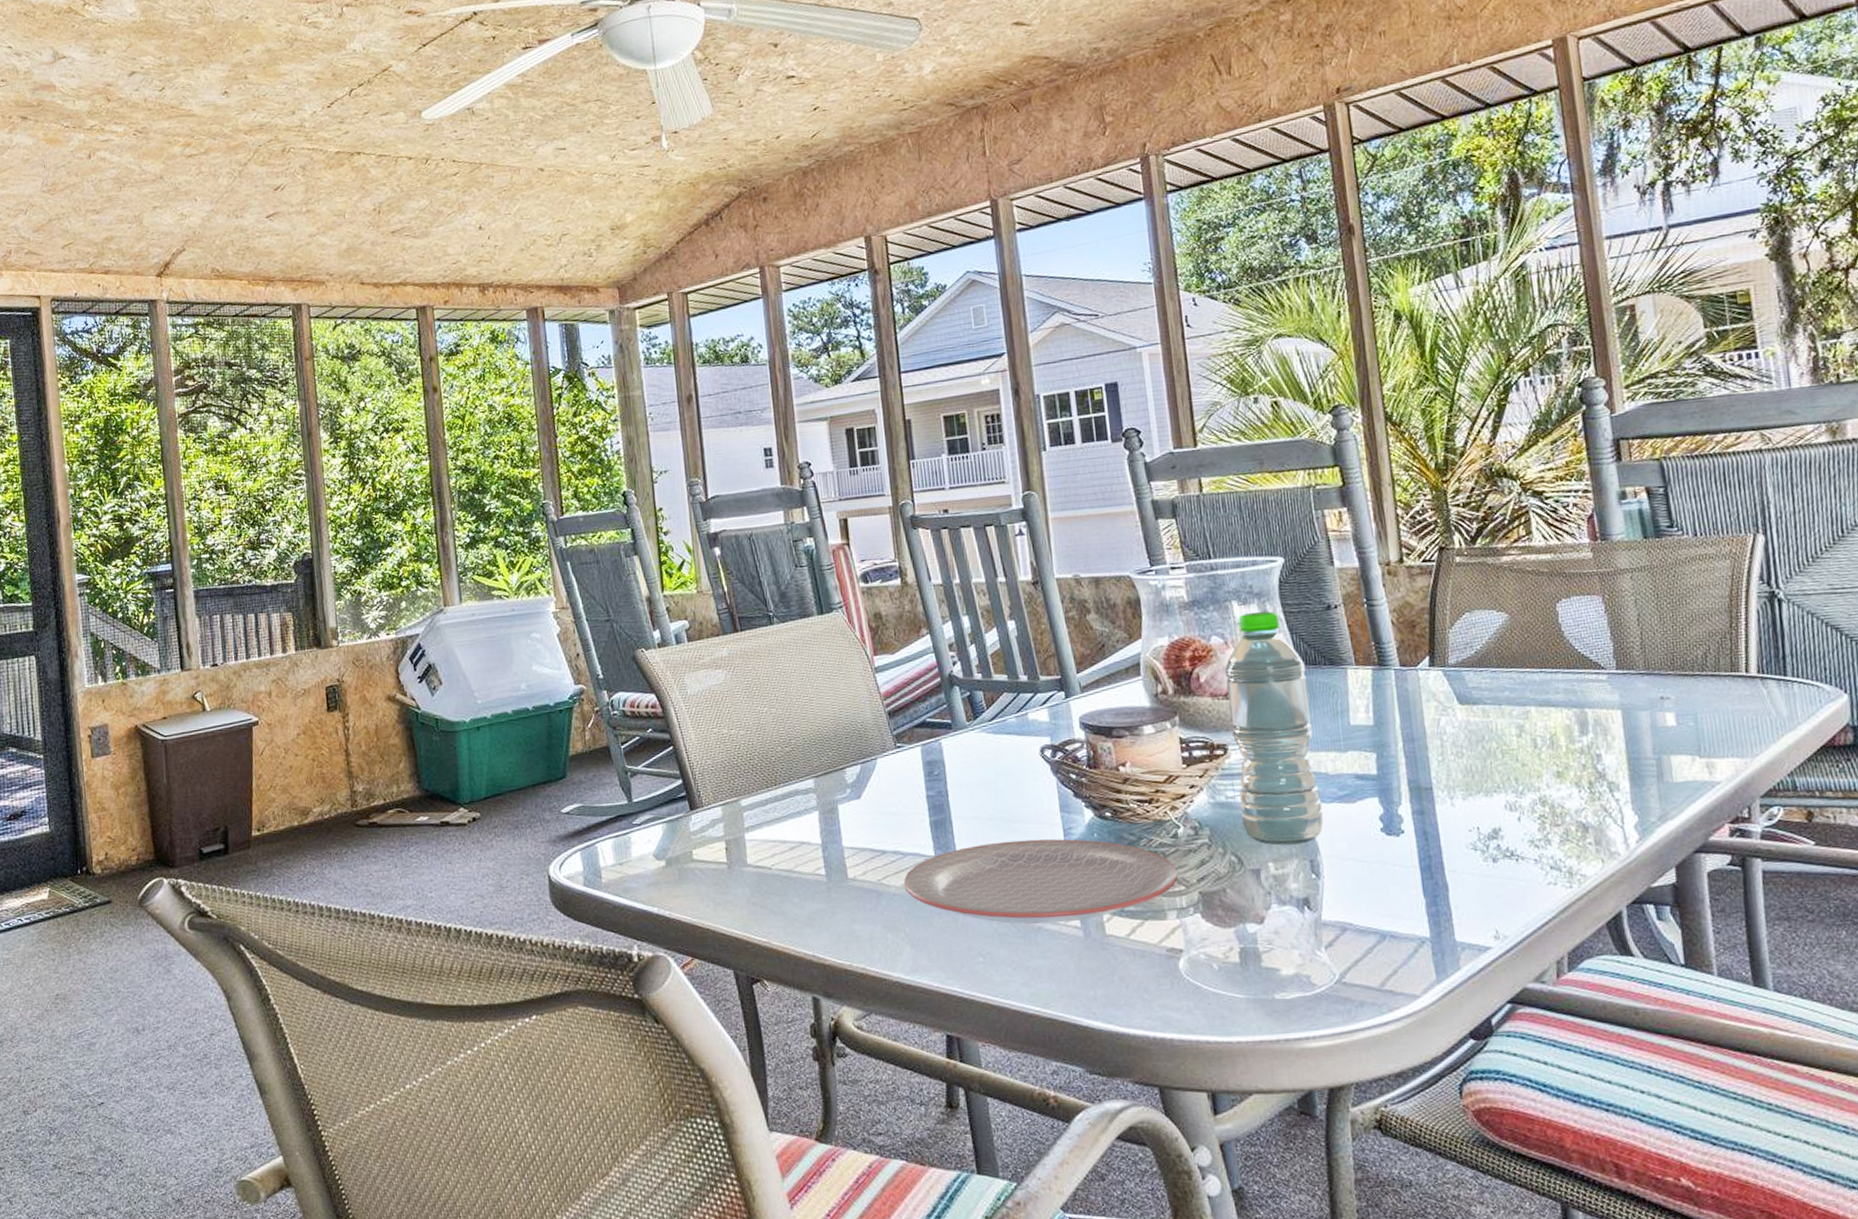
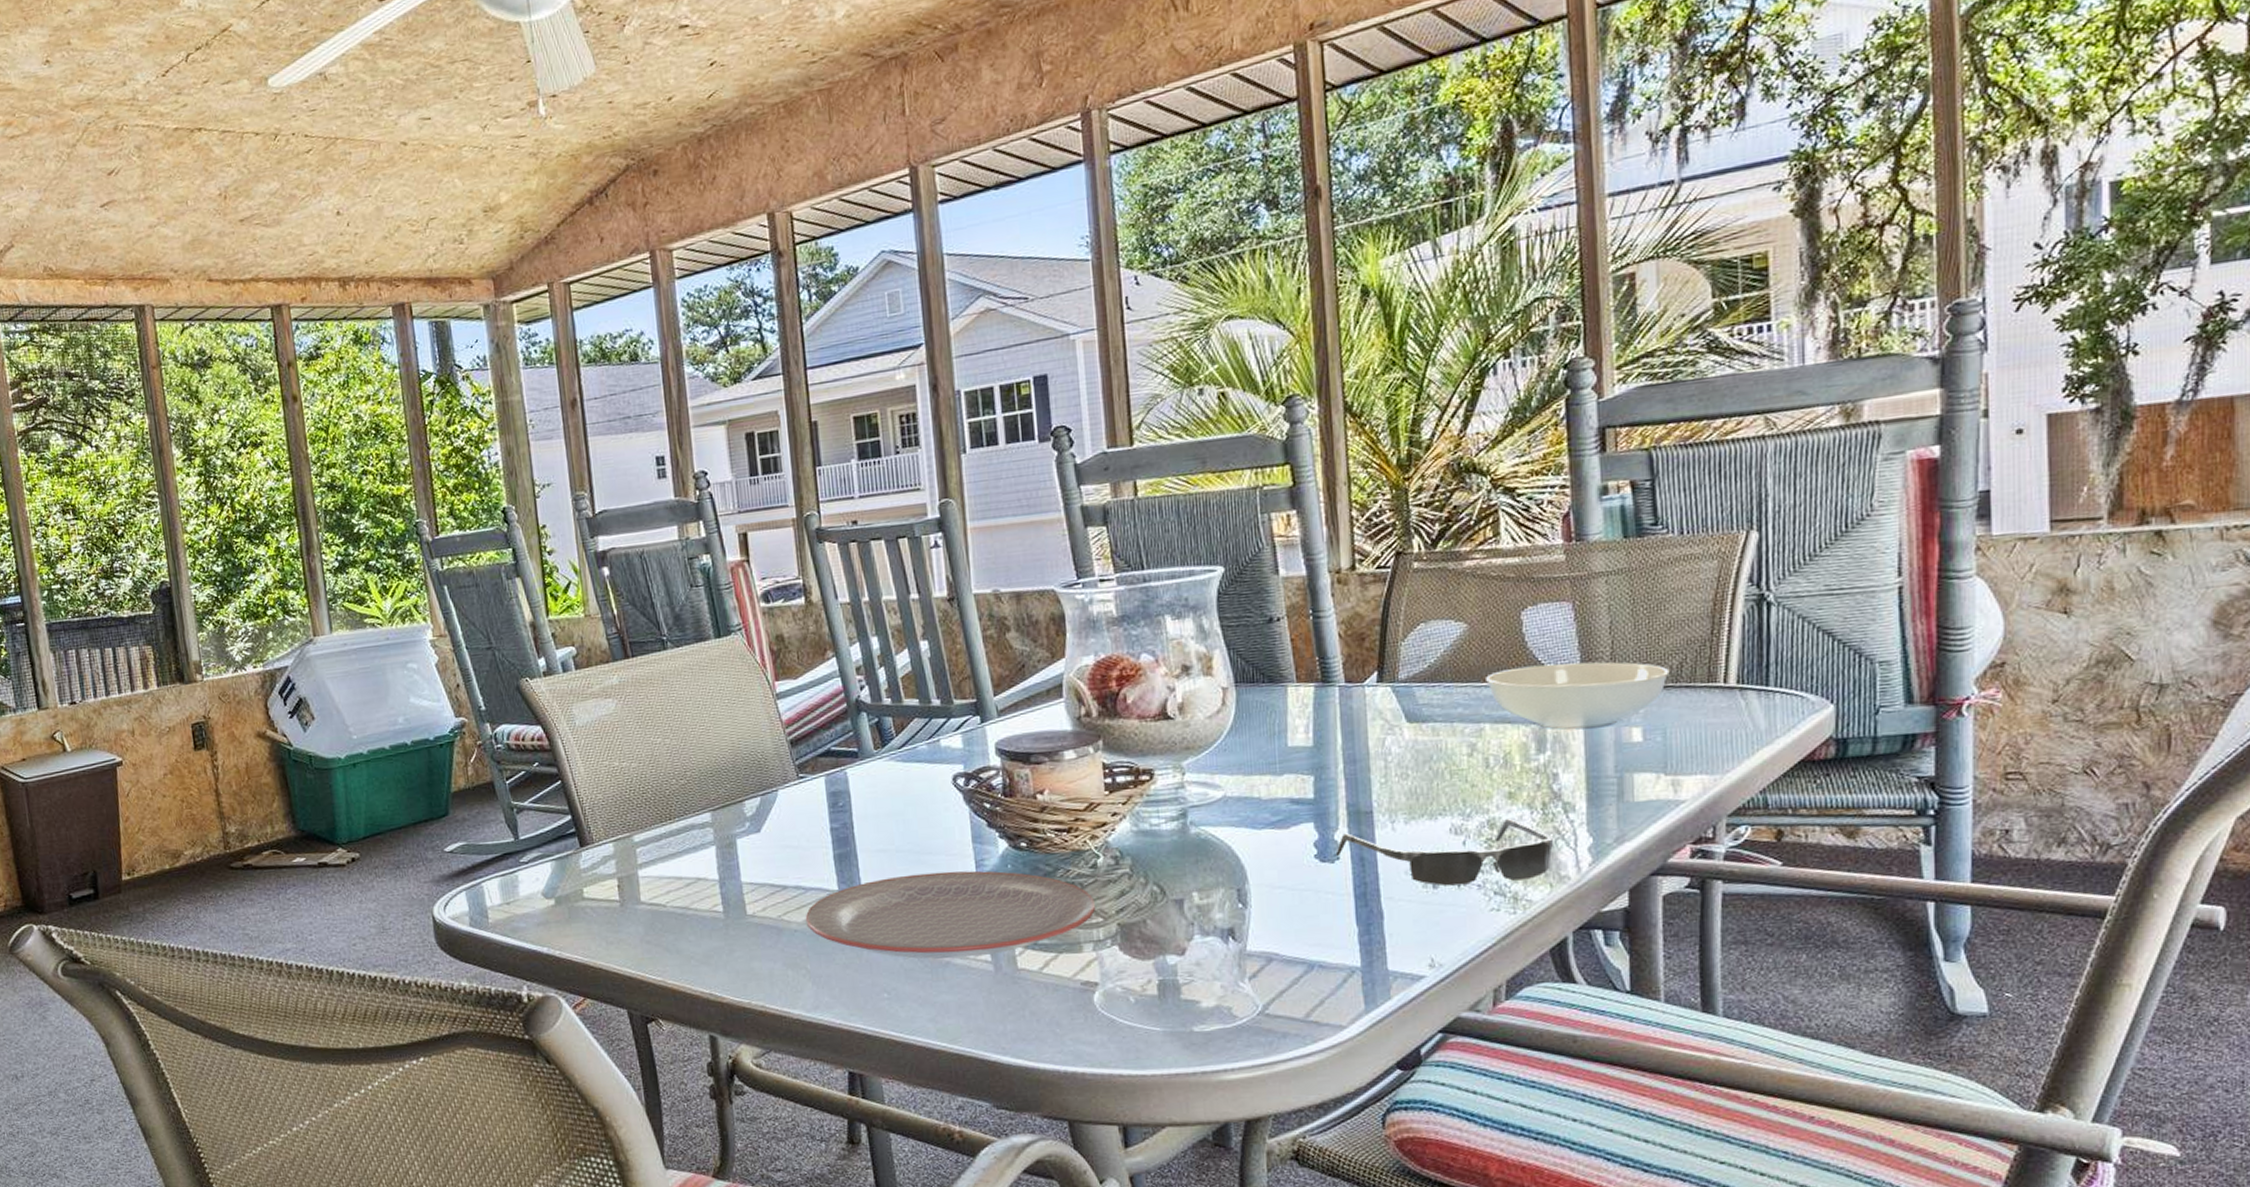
water bottle: present [1224,611,1324,846] -> none [1153,625,1254,875]
sunglasses: none [1400,795,1602,860] -> present [1335,817,1553,886]
bowl: none [1528,651,1696,714] -> present [1486,662,1670,730]

